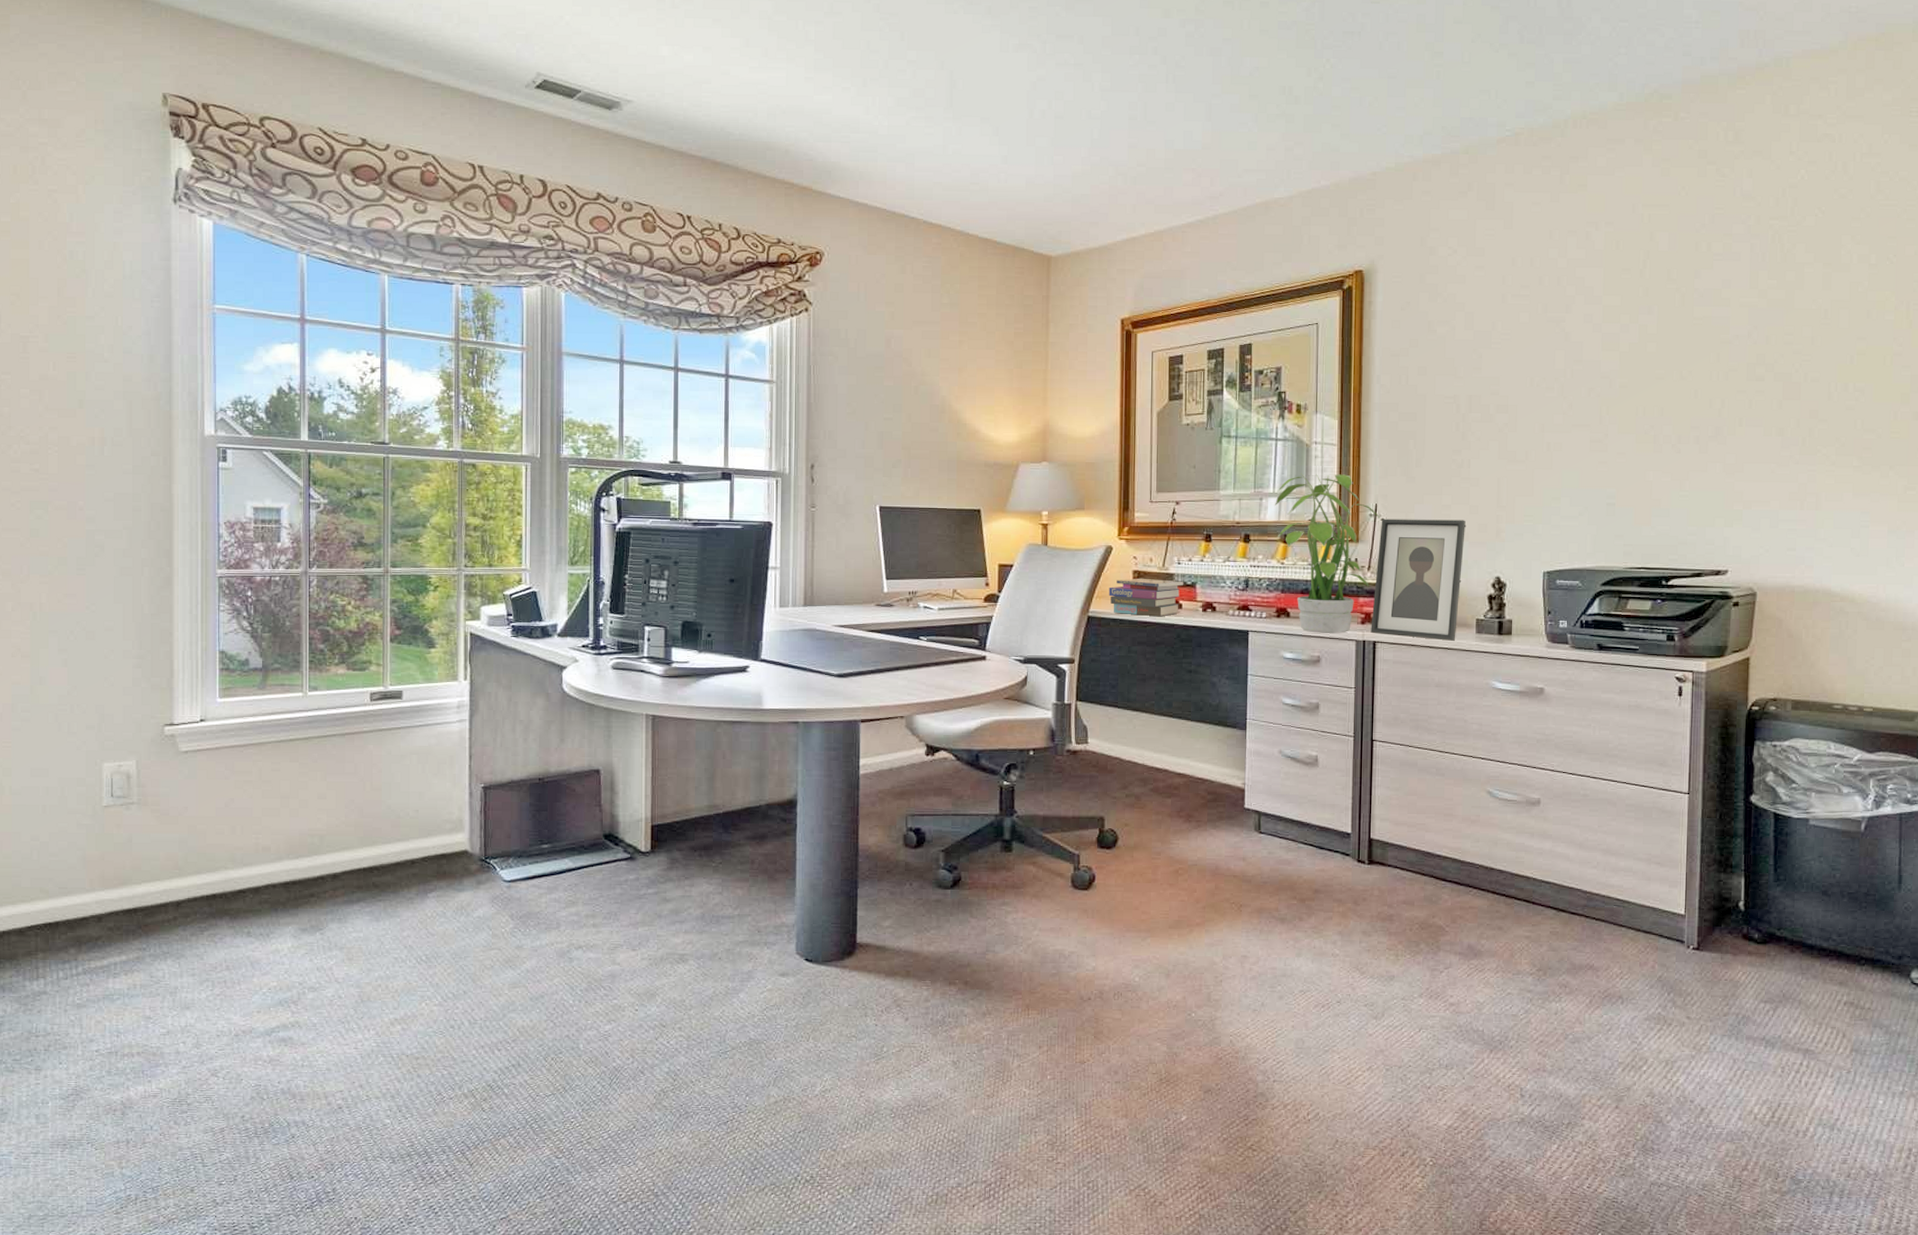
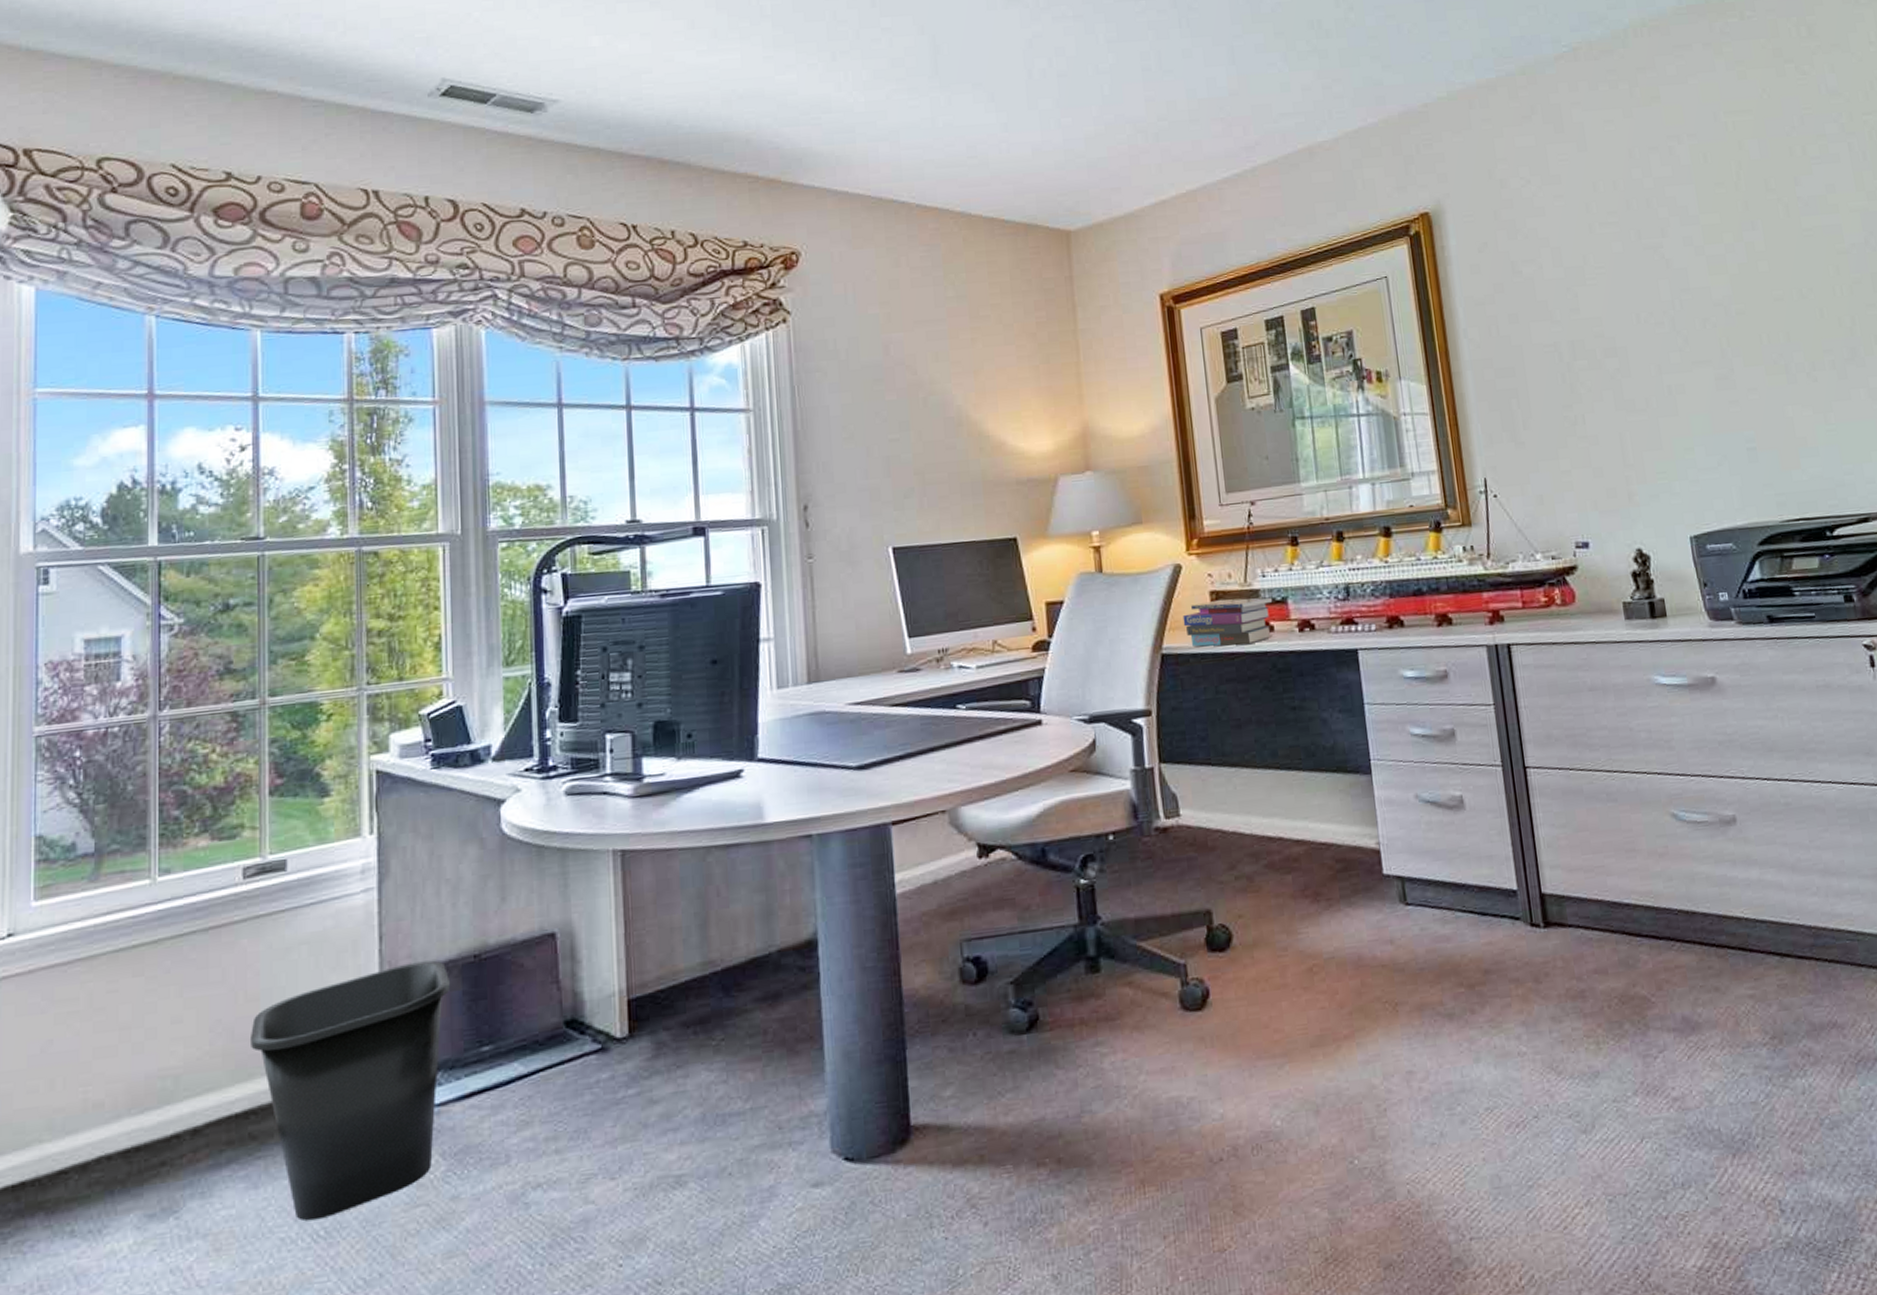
waste bin: none [374,778,521,949] -> present [249,960,451,1221]
potted plant: present [1274,472,1381,633] -> none [1366,447,1493,643]
picture frame: present [1371,519,1467,642] -> none [1493,486,1603,635]

